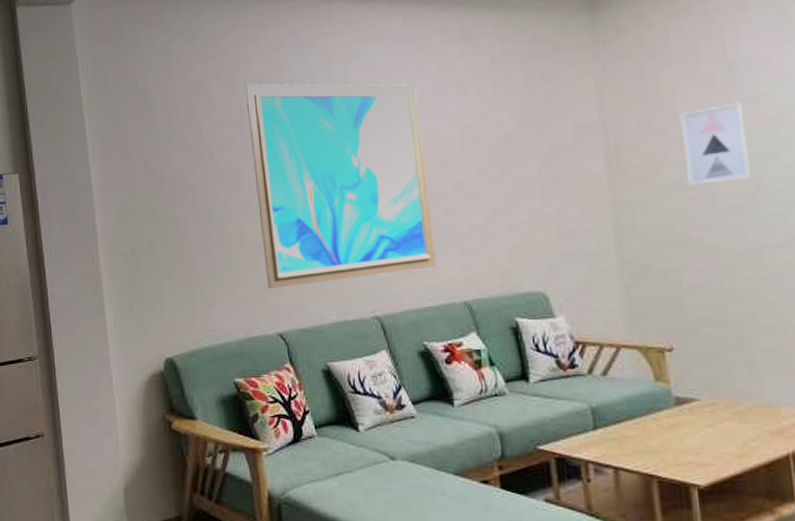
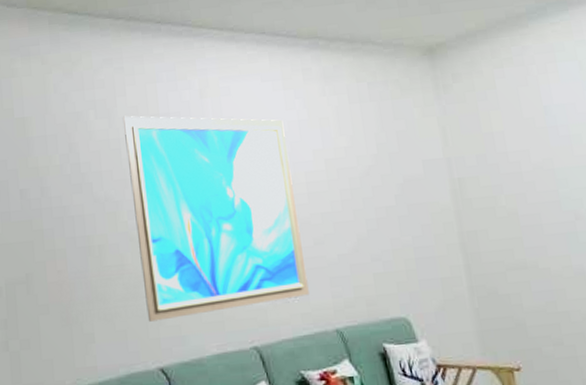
wall art: present [679,101,751,186] -> none [509,141,570,216]

